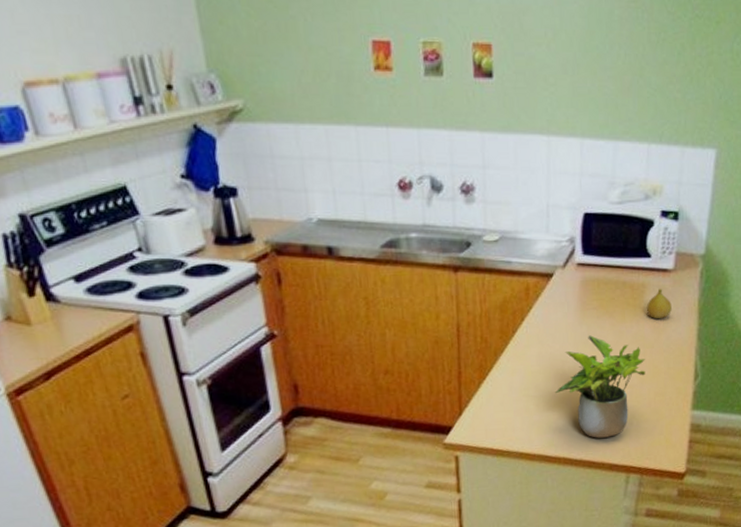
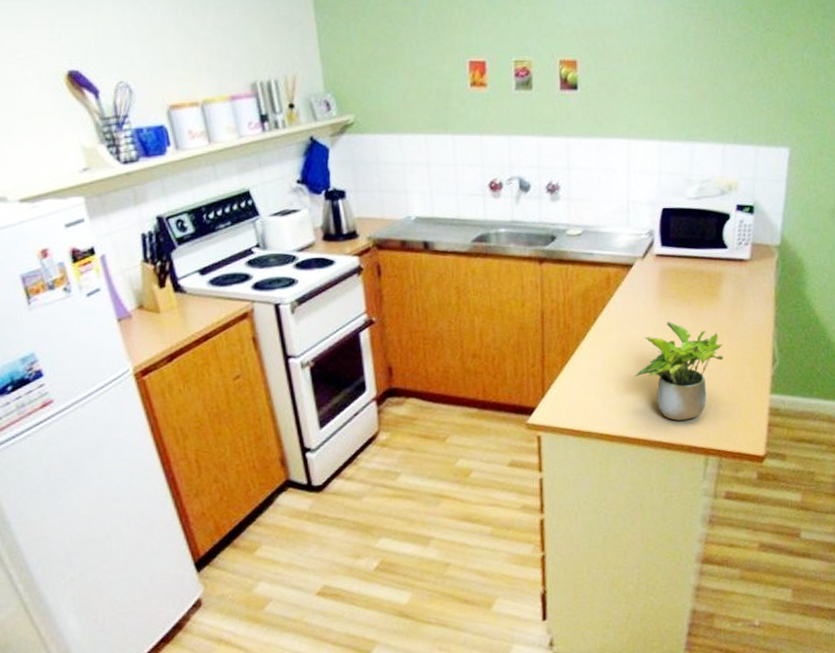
fruit: present [646,288,672,319] -> none [723,277,749,307]

